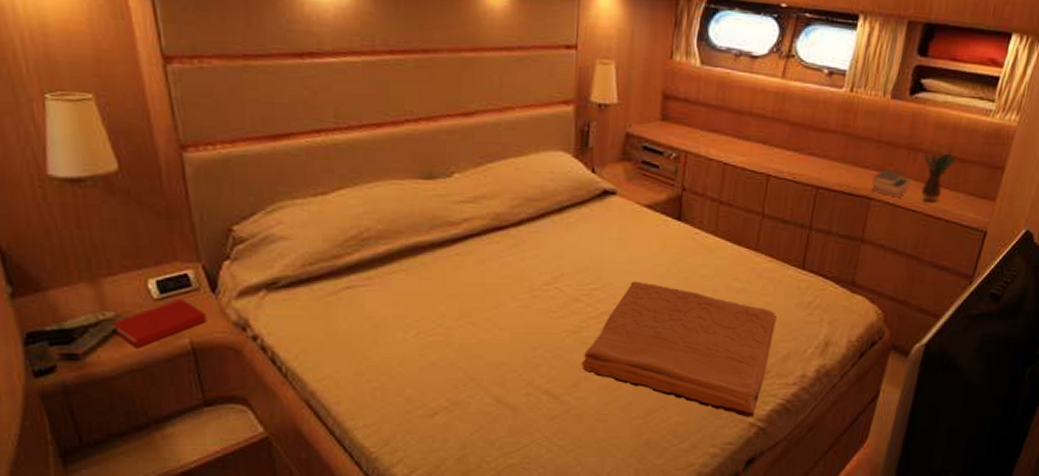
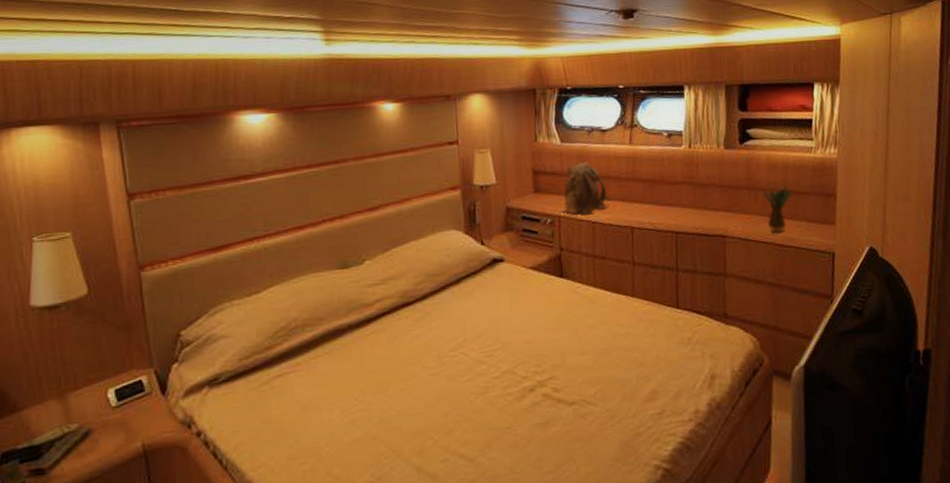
book: present [112,299,207,349] -> none [75,404,158,457]
towel: present [582,281,777,417] -> none [492,337,663,460]
backpack: none [691,91,750,155] -> present [562,162,612,216]
books: present [872,169,912,199] -> none [723,209,757,234]

